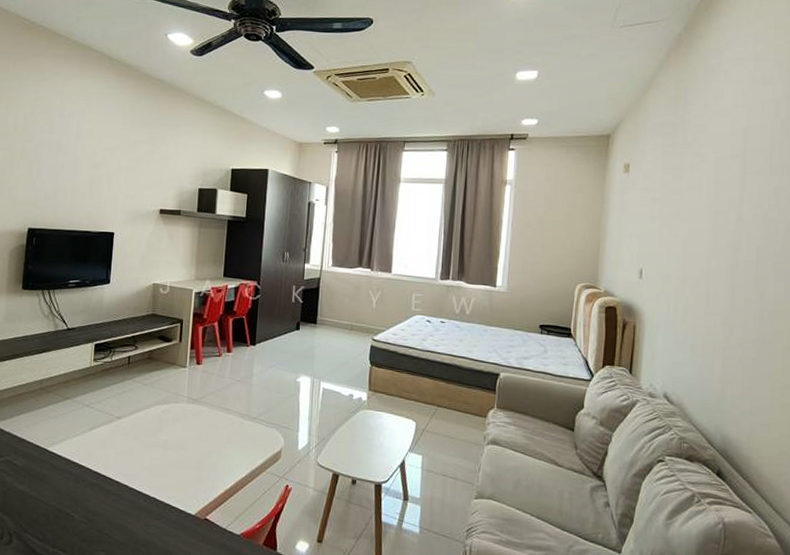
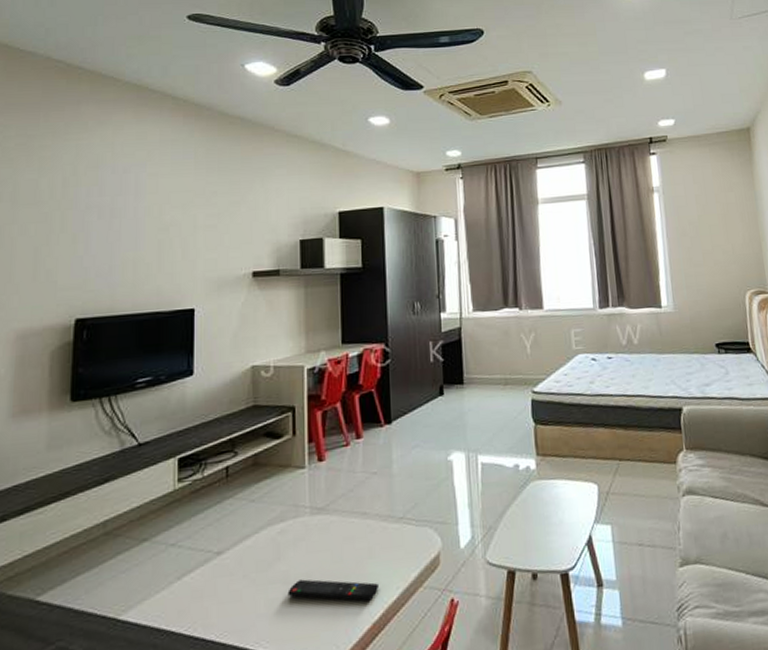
remote control: none [165,448,232,474] -> present [287,579,378,601]

